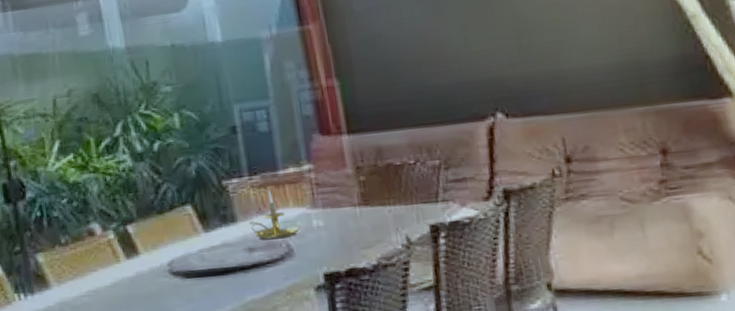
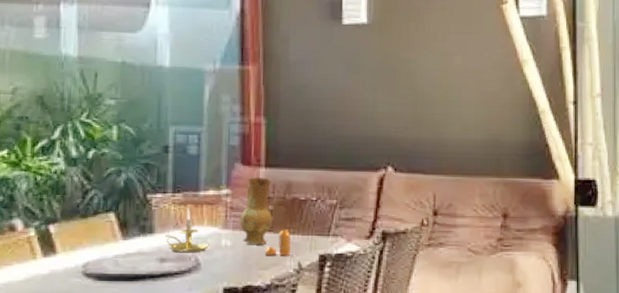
ceramic jug: none [328,145,367,222] -> present [239,177,272,244]
pepper shaker: none [364,201,395,233] -> present [264,229,292,256]

